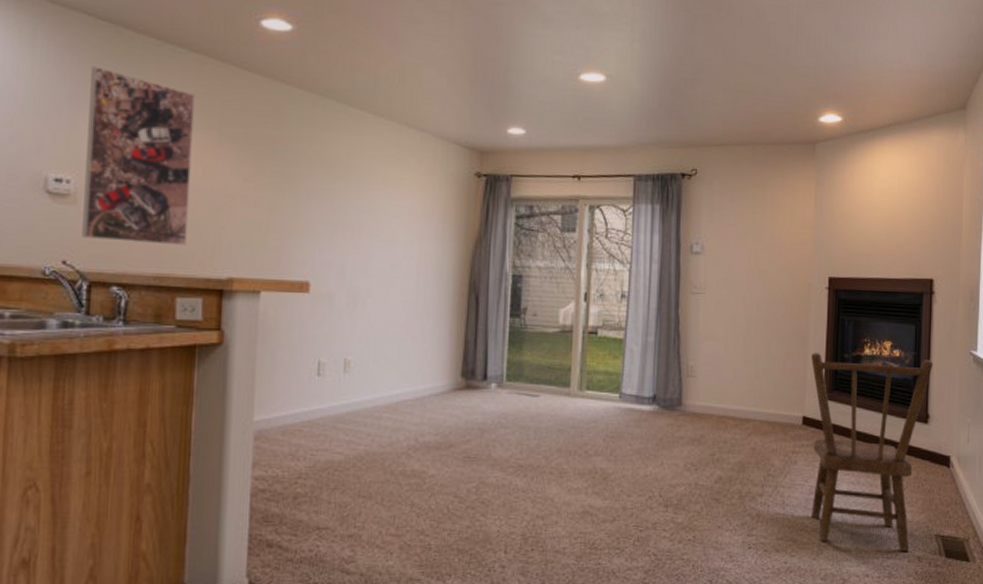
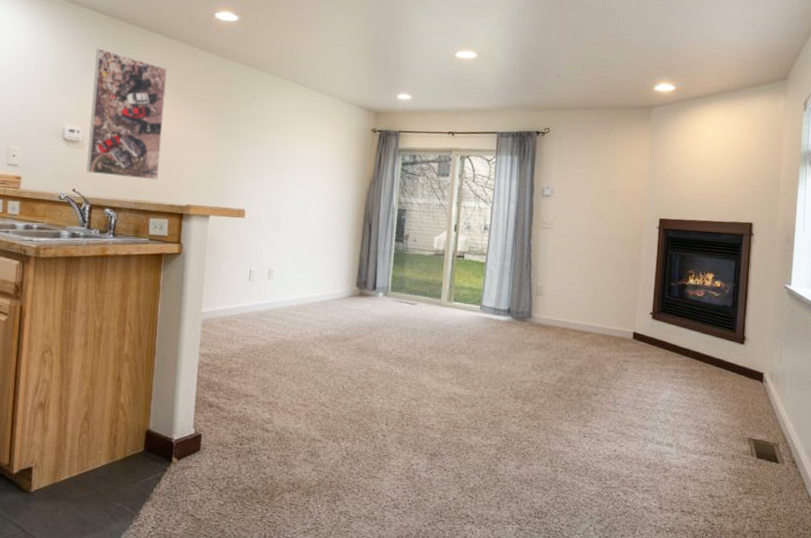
dining chair: present [811,353,933,552] -> none [638,280,751,451]

